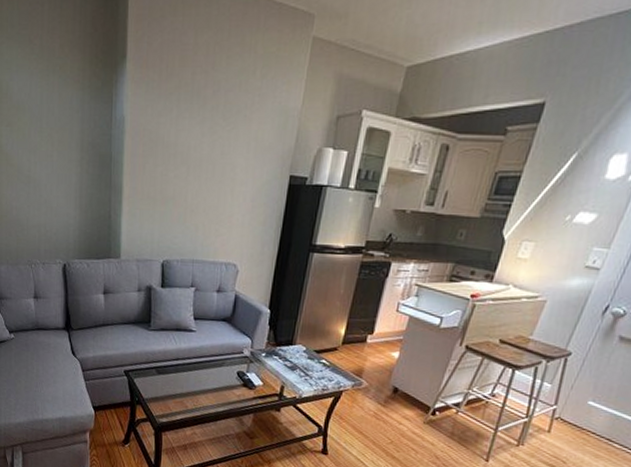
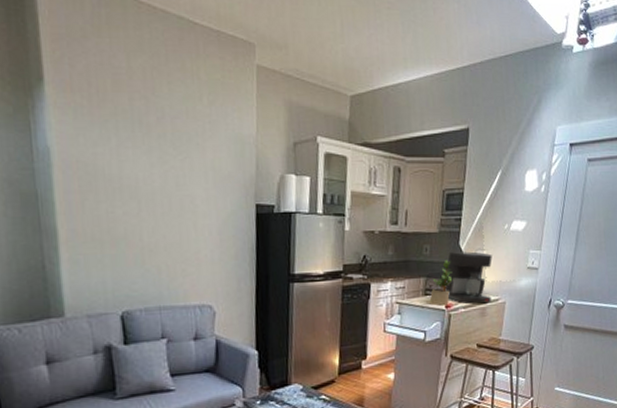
potted plant: none [453,248,490,294] -> present [429,260,456,306]
coffee maker: none [474,239,542,299] -> present [445,251,493,304]

